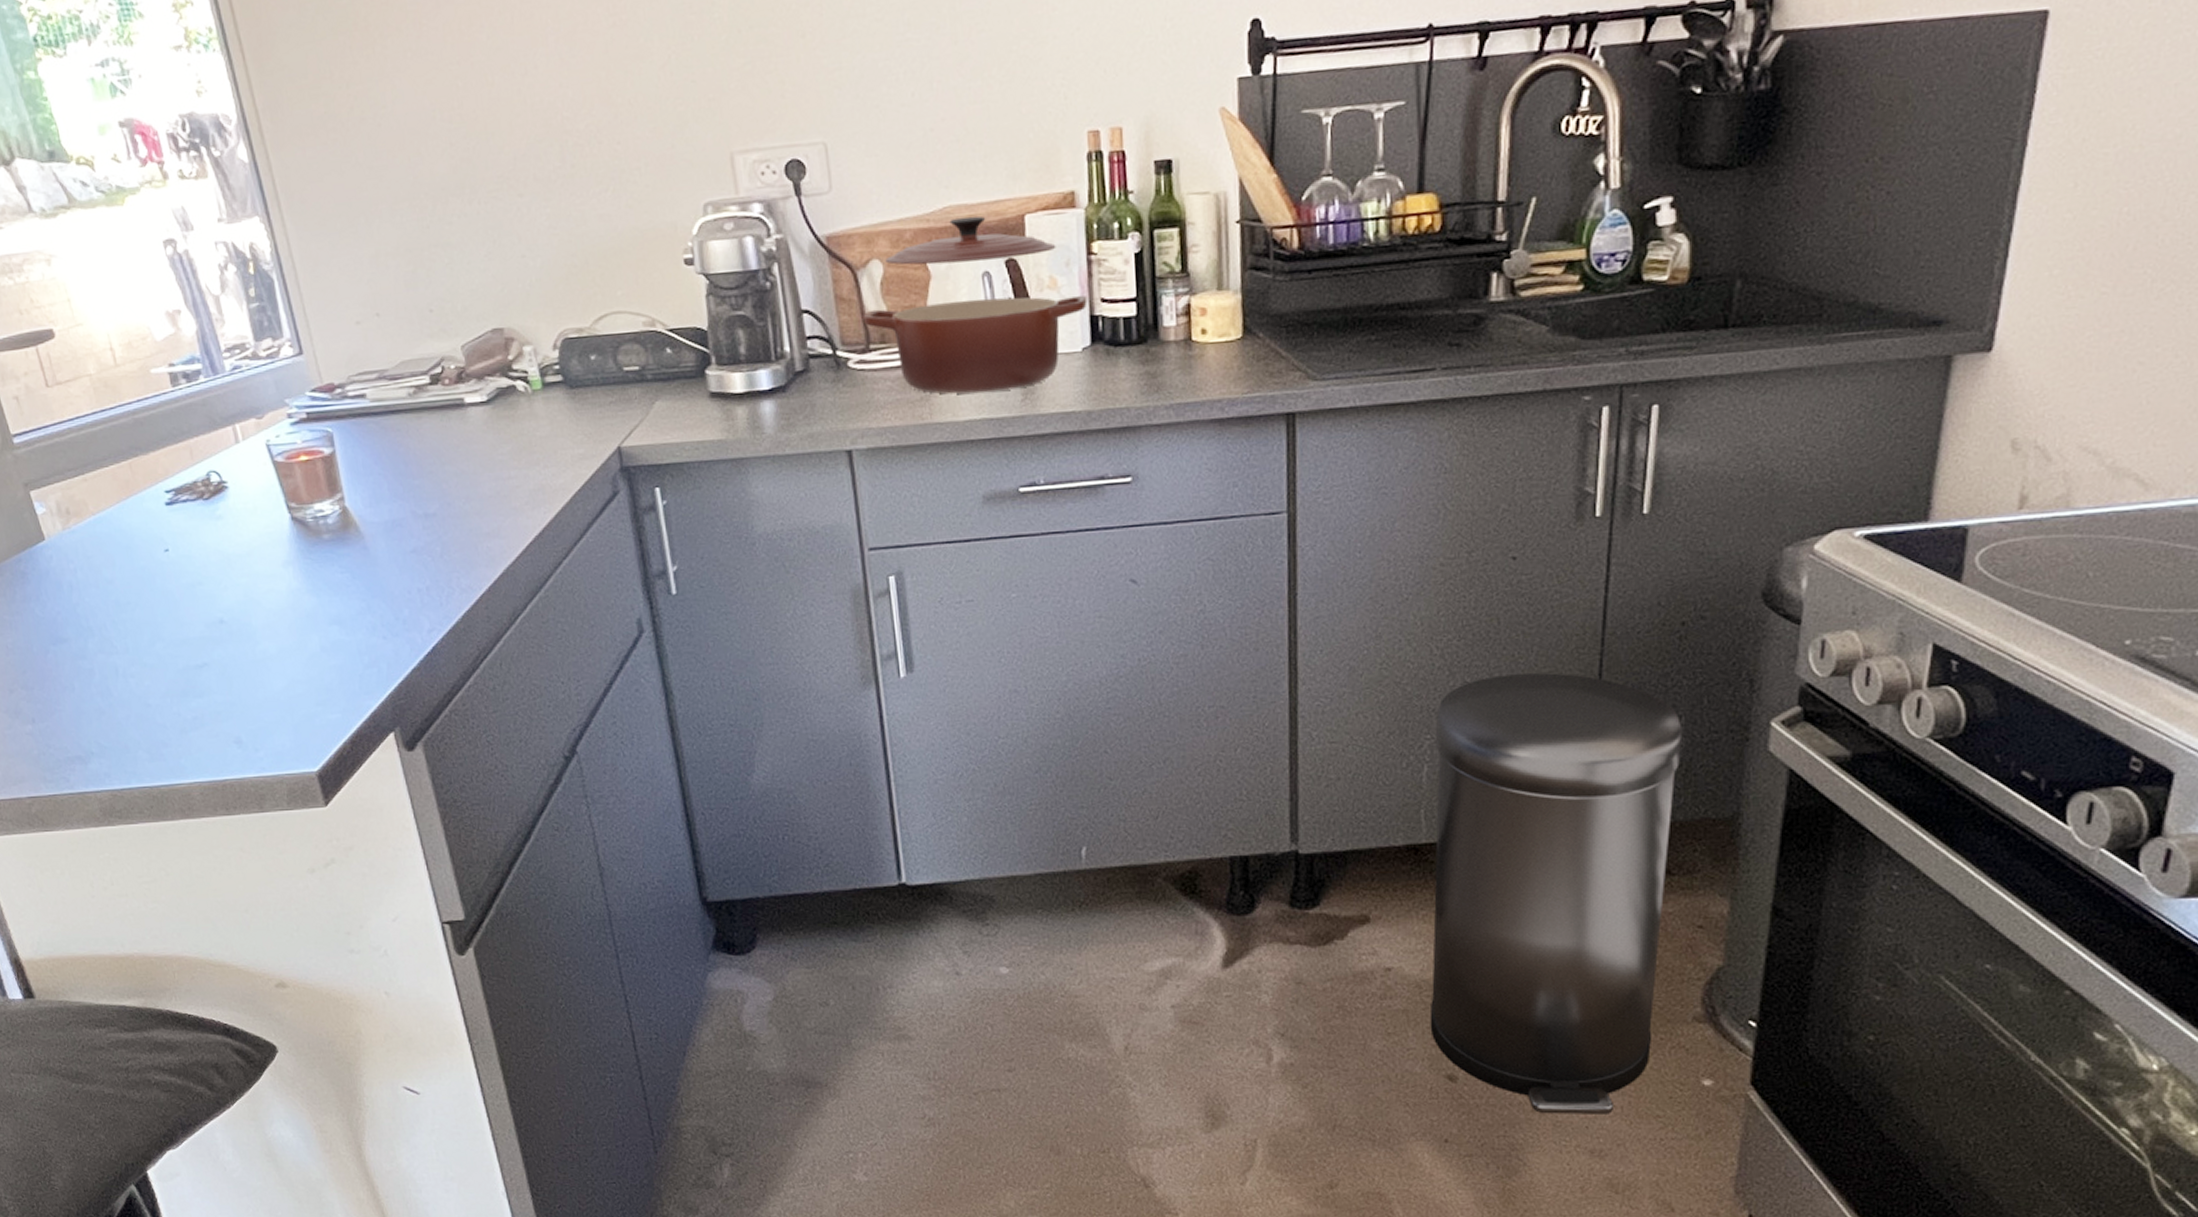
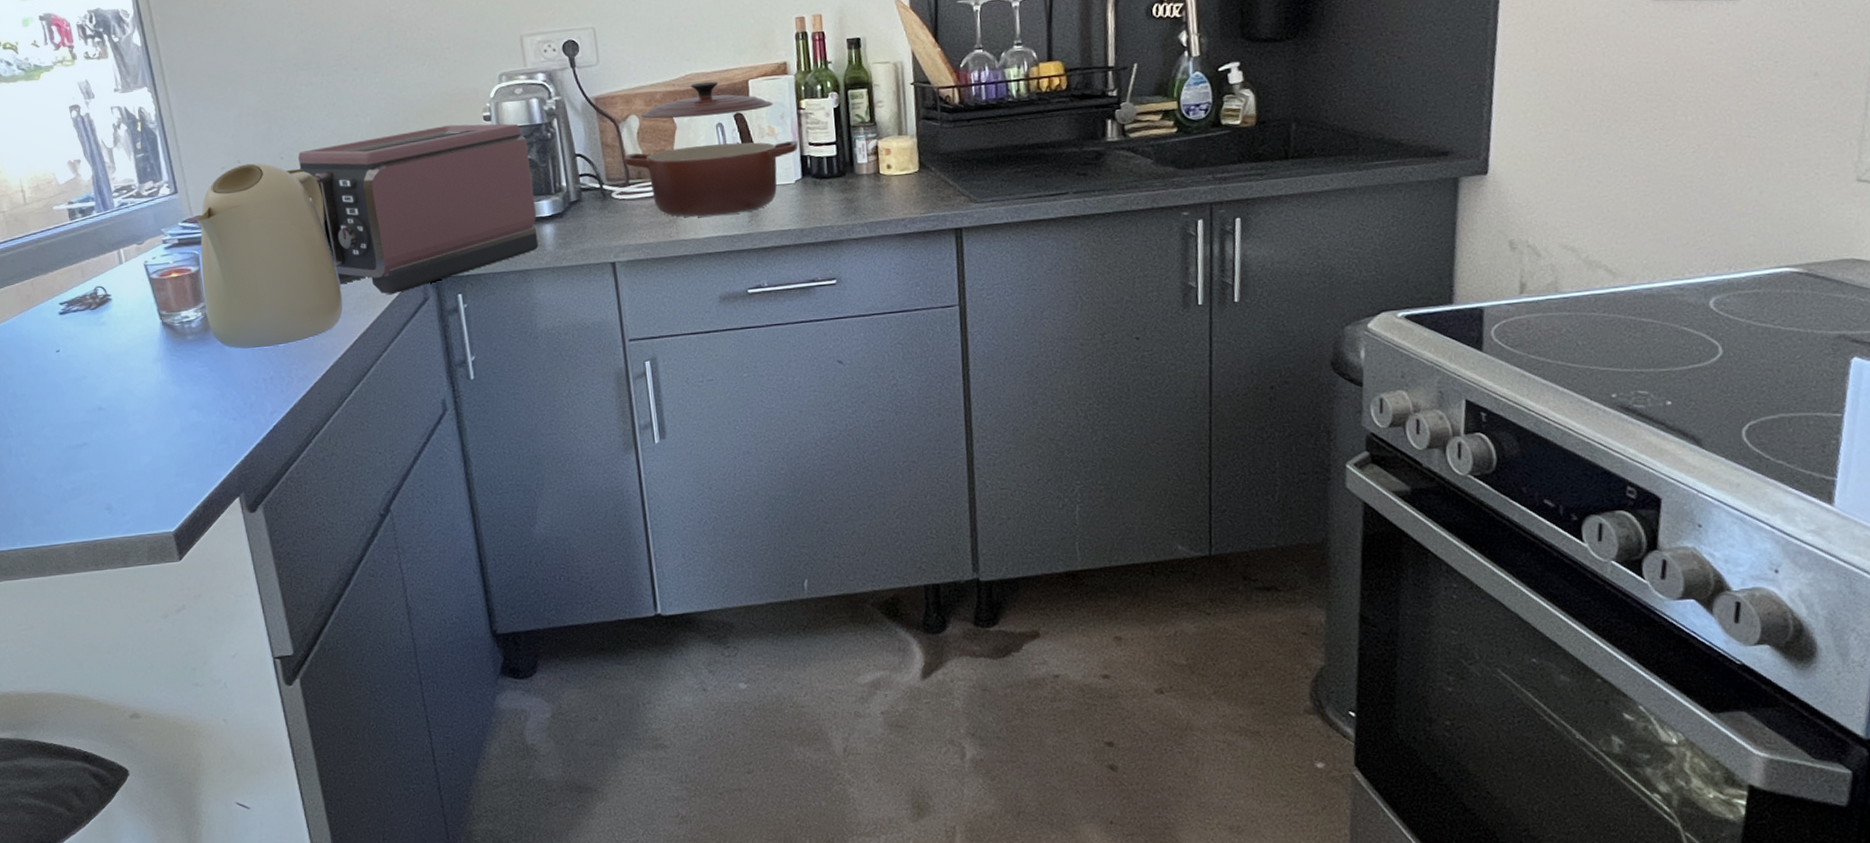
kettle: none [327,316,513,552] -> present [196,163,343,349]
toaster: none [451,269,755,487] -> present [298,123,539,295]
pedal bin: present [1430,673,1683,1114] -> none [1083,429,1278,797]

